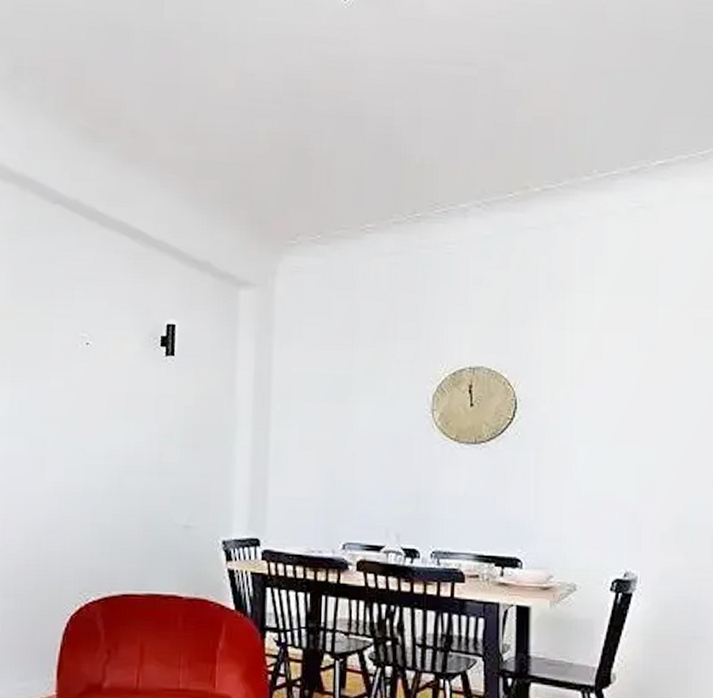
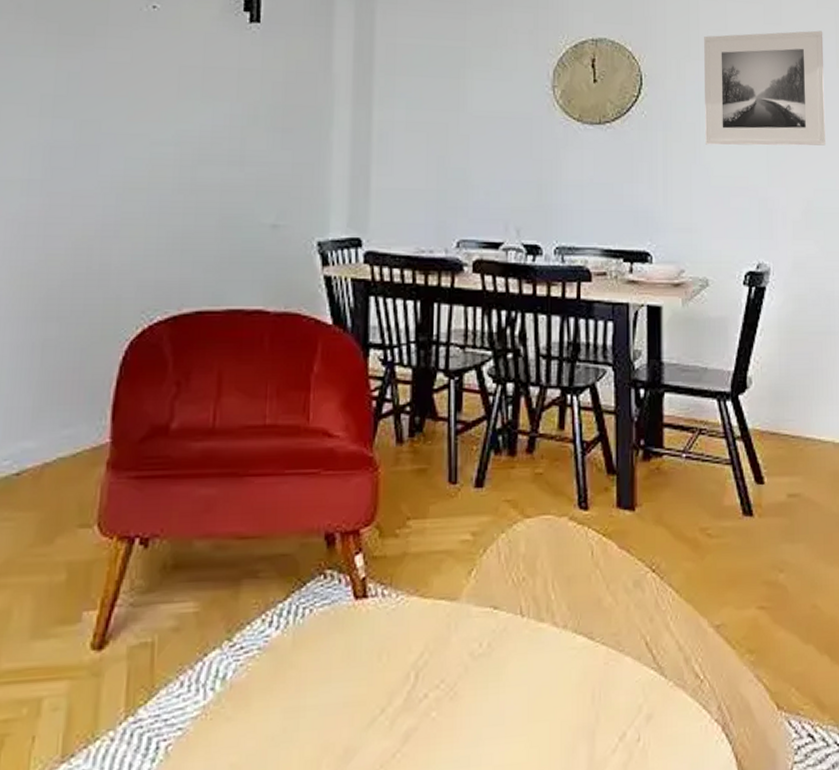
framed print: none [577,357,700,466] -> present [704,30,826,146]

